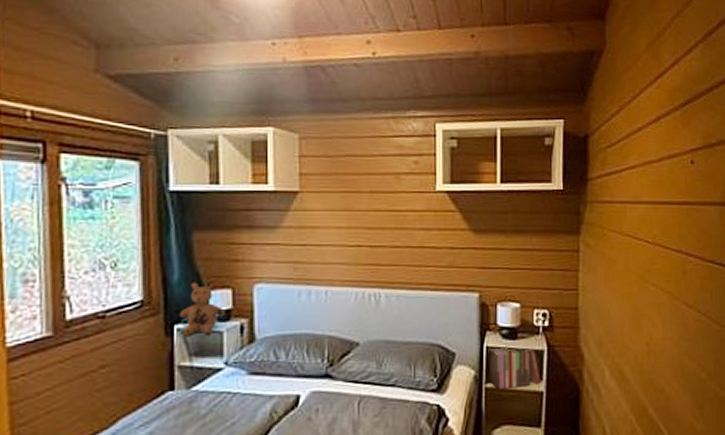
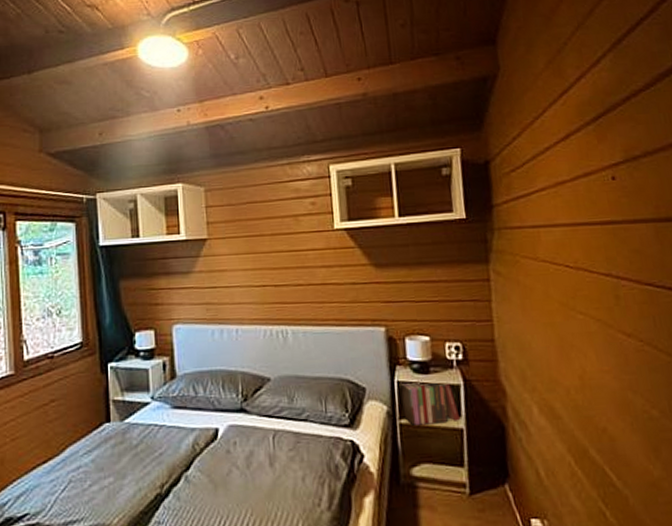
teddy bear: present [180,281,225,338] -> none [112,324,149,375]

